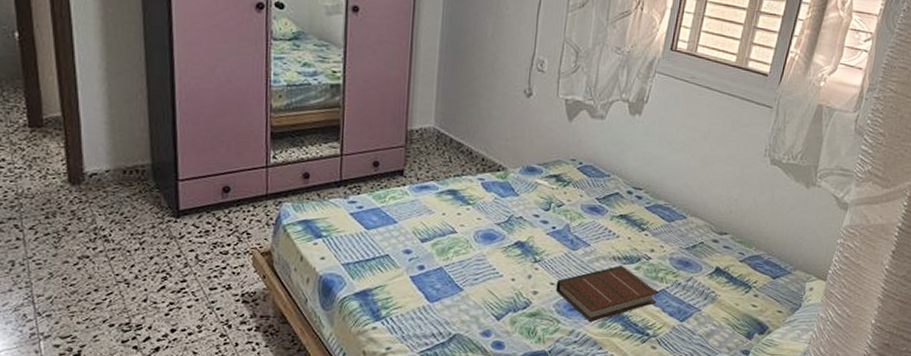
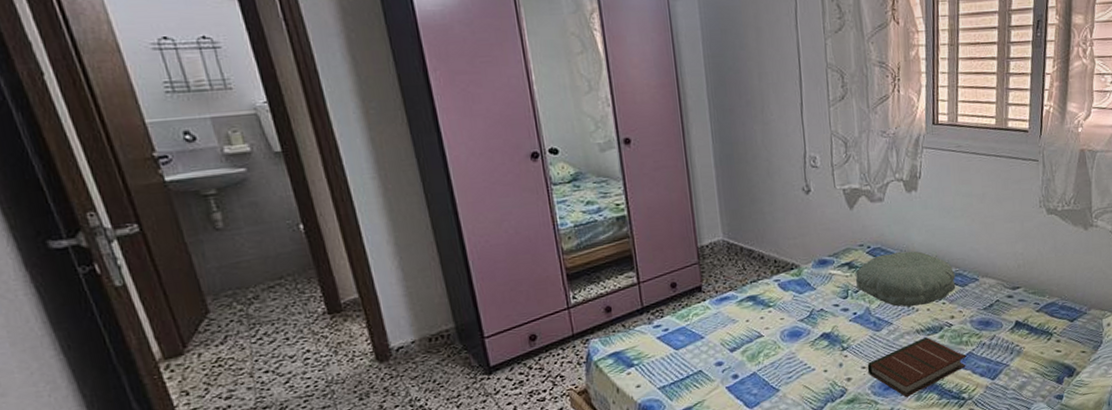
pillow: none [560,173,664,233] -> present [855,251,956,307]

